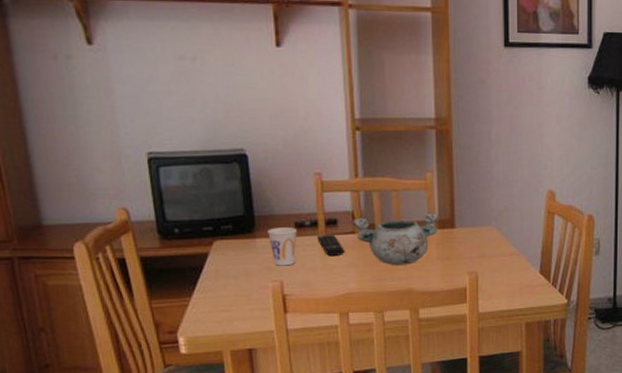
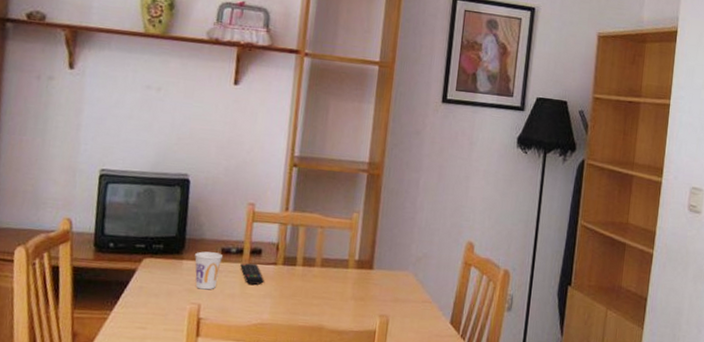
decorative bowl: present [352,212,440,265] -> none [275,249,360,301]

